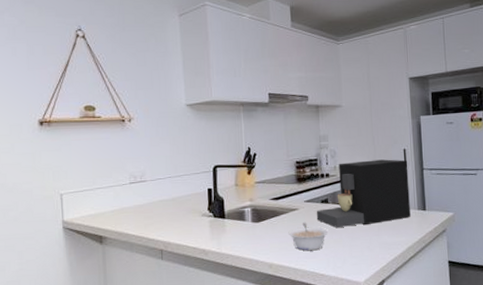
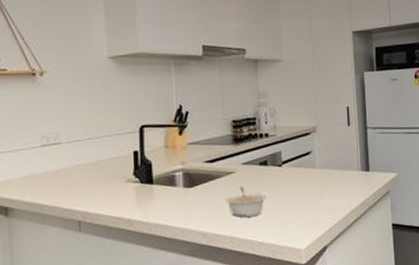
coffee maker: present [316,159,411,228] -> none [254,117,354,192]

